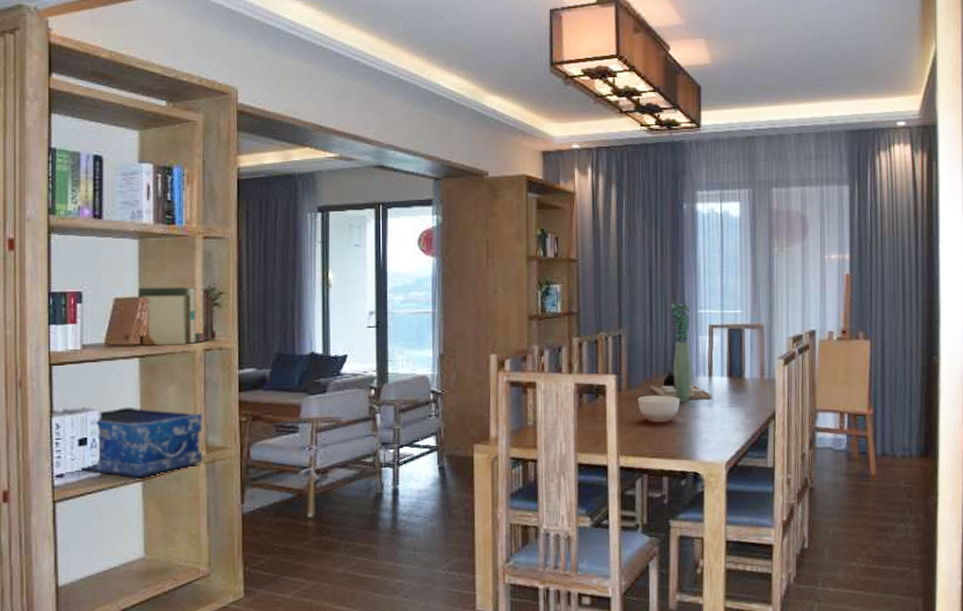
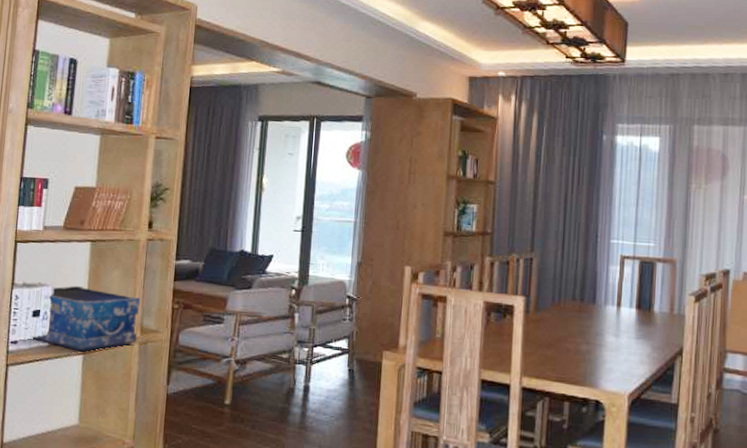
books: present [138,286,217,346] -> none [91,178,160,234]
bowl: present [638,395,680,423] -> none [544,319,587,348]
tea set: present [649,360,712,399] -> none [557,287,619,329]
vase: present [670,299,692,403] -> none [582,227,603,330]

